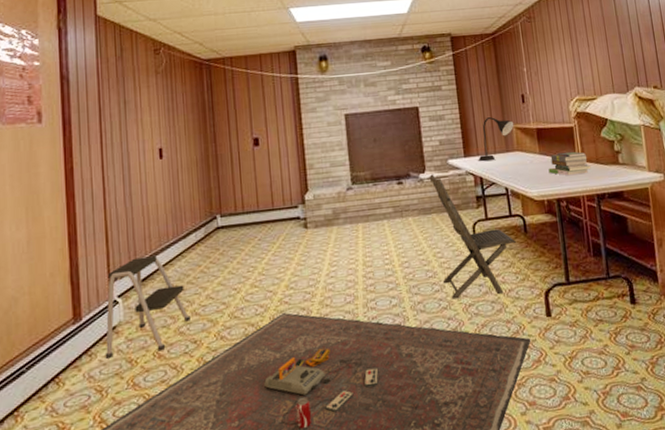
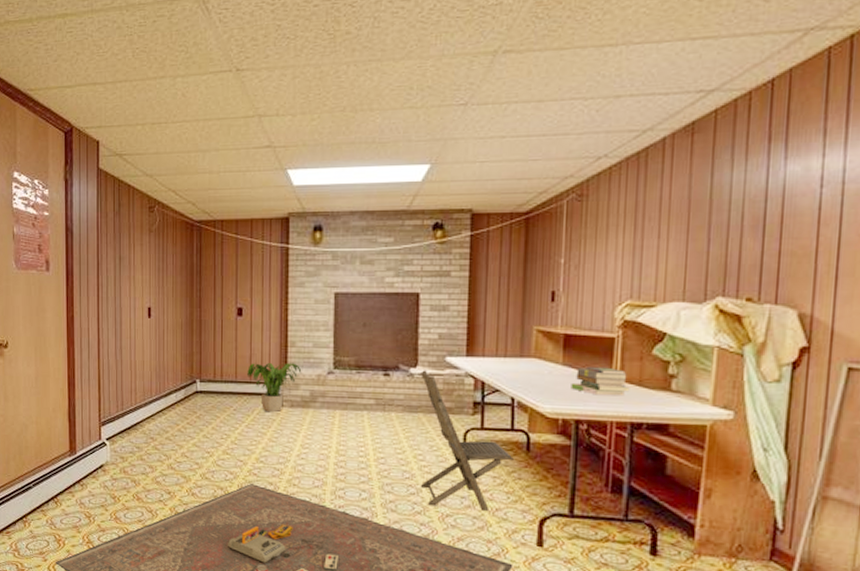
step stool: present [105,256,190,358] -> none [93,408,166,494]
potted plant: none [269,184,323,237] -> present [247,362,302,413]
desk lamp: present [478,117,514,162] -> none [483,314,536,365]

